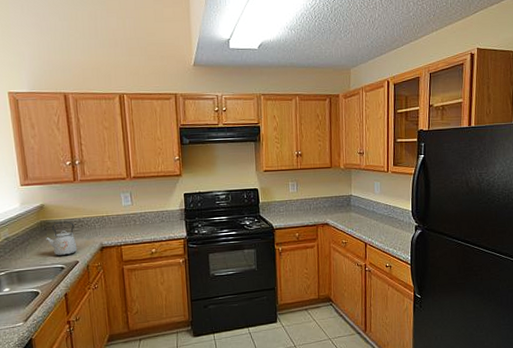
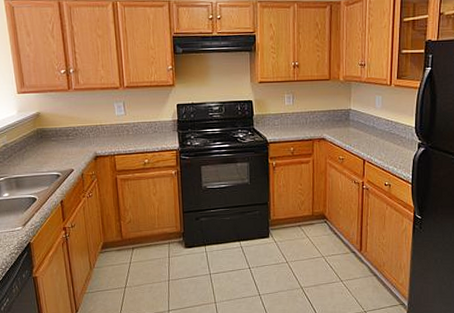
kettle: present [45,221,78,256] -> none [41,129,73,164]

